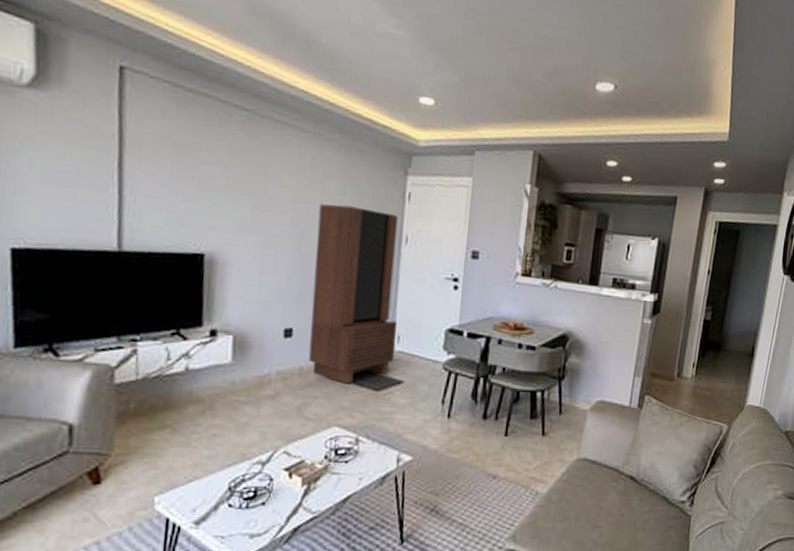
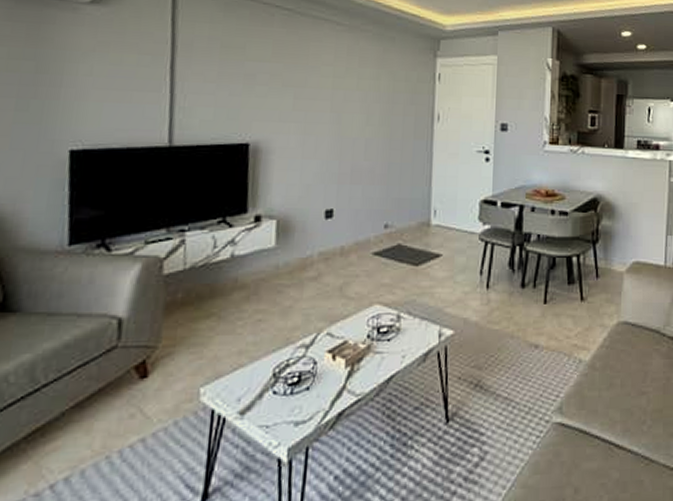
bookcase: present [308,204,399,384] -> none [349,89,434,261]

